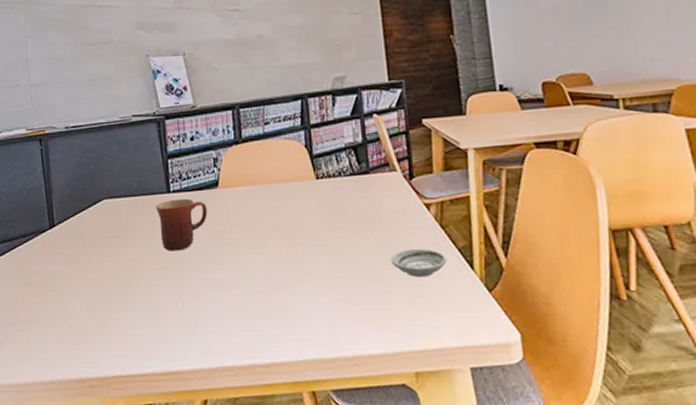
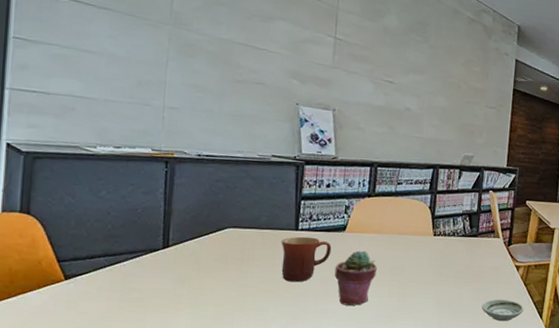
potted succulent: none [214,207,260,273] -> present [334,250,377,306]

